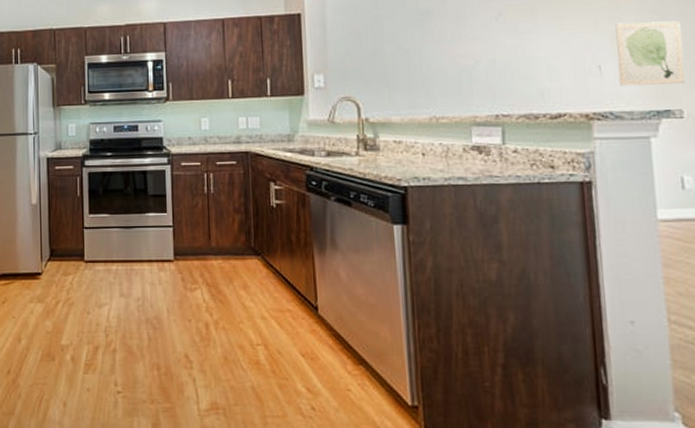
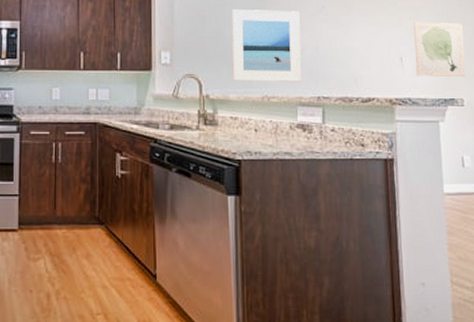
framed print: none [391,20,476,103] -> present [231,8,301,82]

